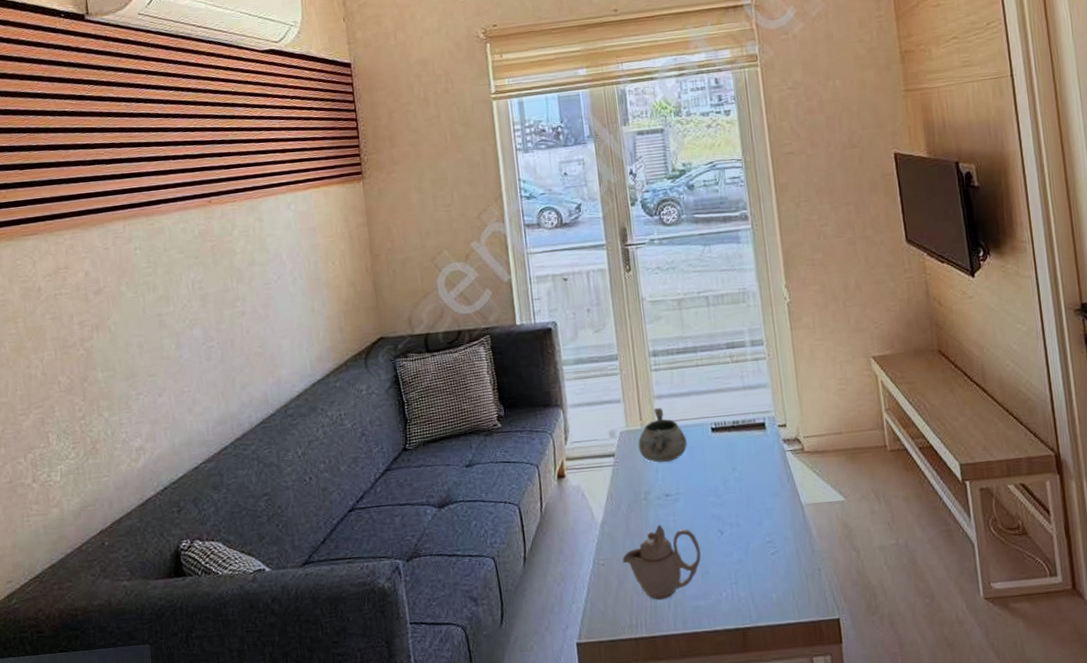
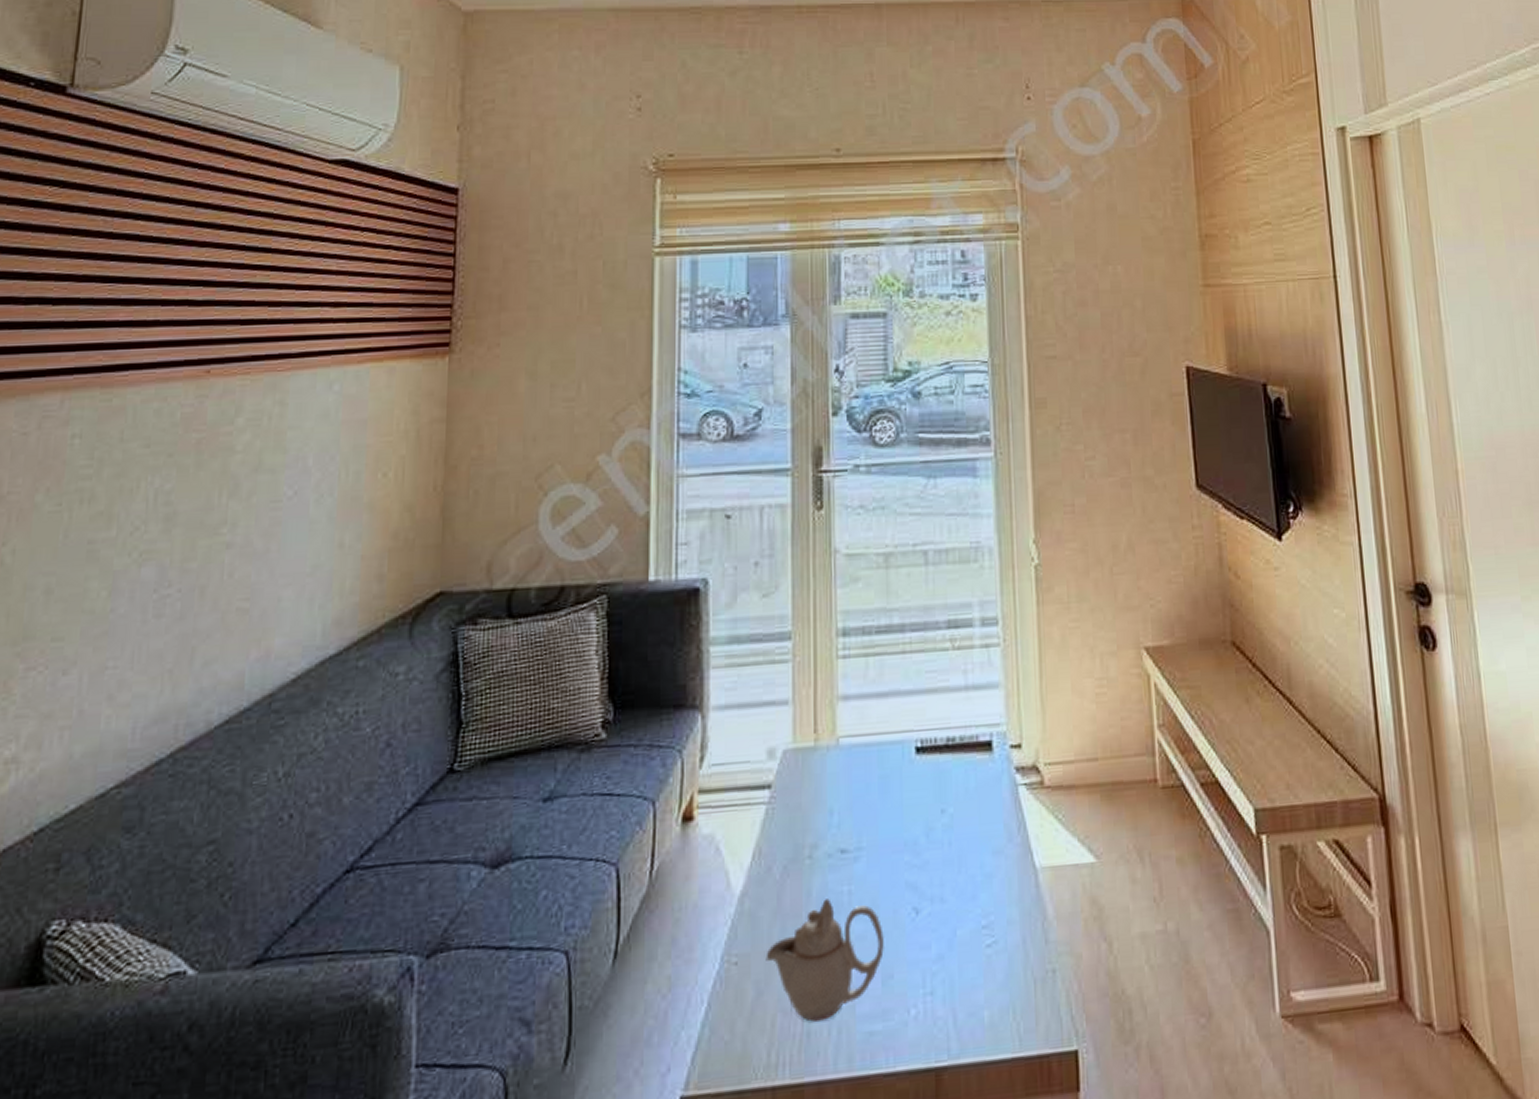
decorative bowl: present [638,408,687,463] -> none [808,714,879,800]

